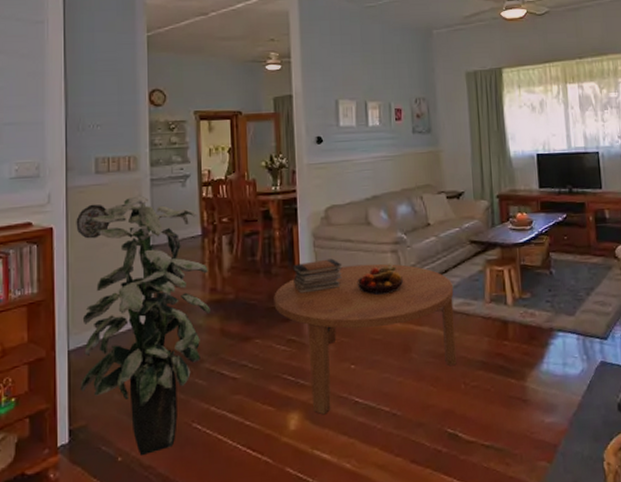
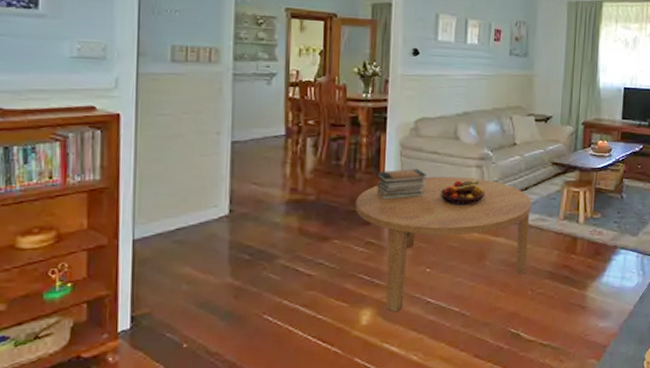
decorative plate: present [76,204,110,239] -> none [146,93,186,129]
indoor plant: present [80,195,211,455] -> none [144,89,290,343]

